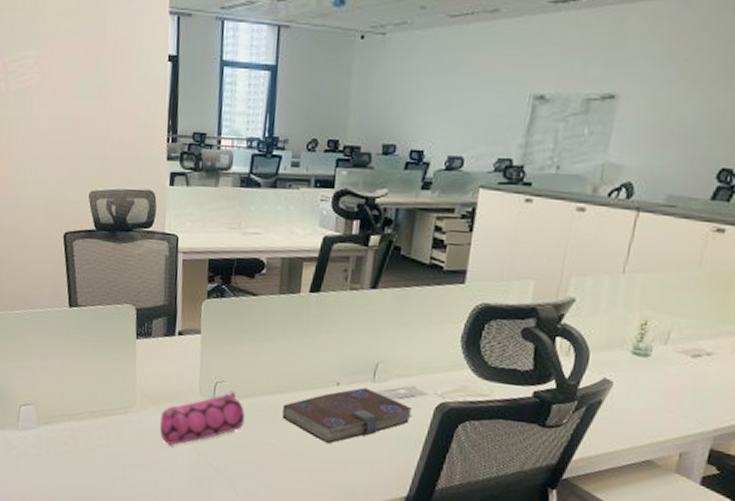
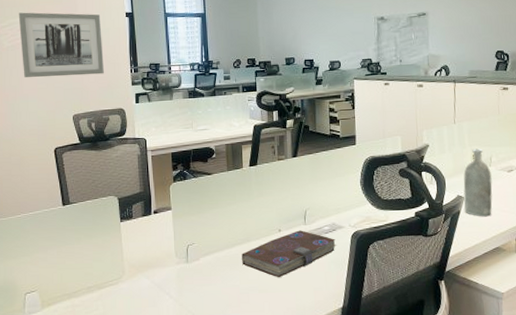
wall art: none [31,43,135,140] -> present [18,12,104,78]
pencil case: present [160,390,246,445] -> none [147,250,214,303]
bottle: none [608,315,665,416] -> present [463,148,493,217]

